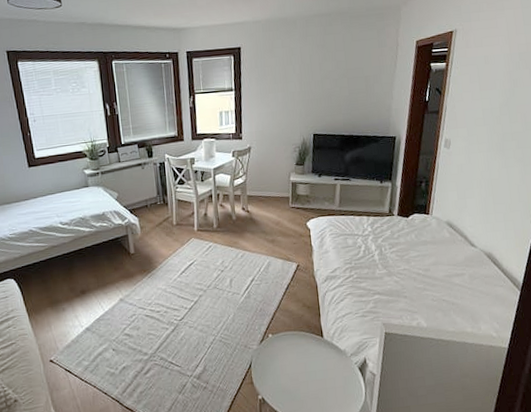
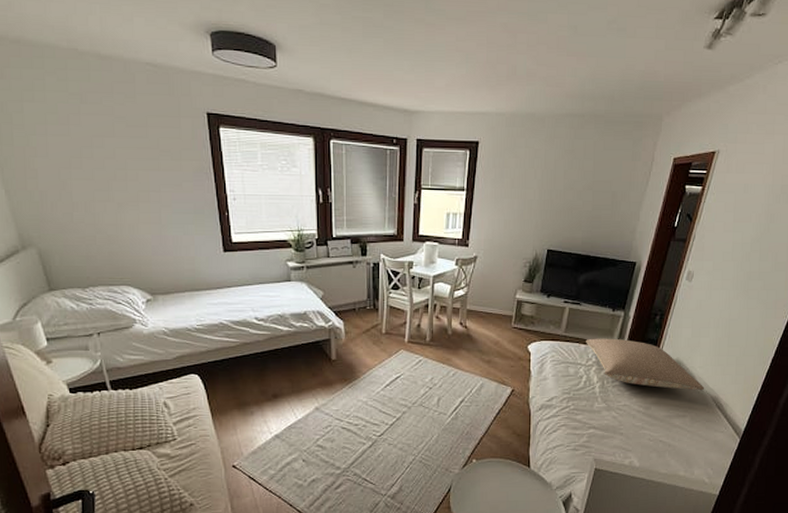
pillow: none [359,207,478,250] -> present [586,338,705,390]

